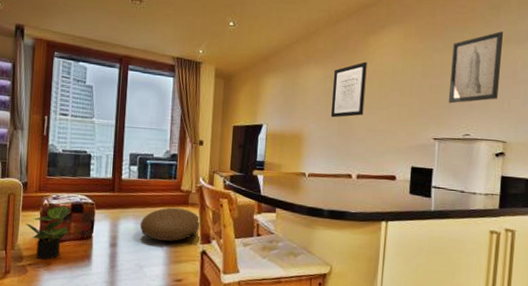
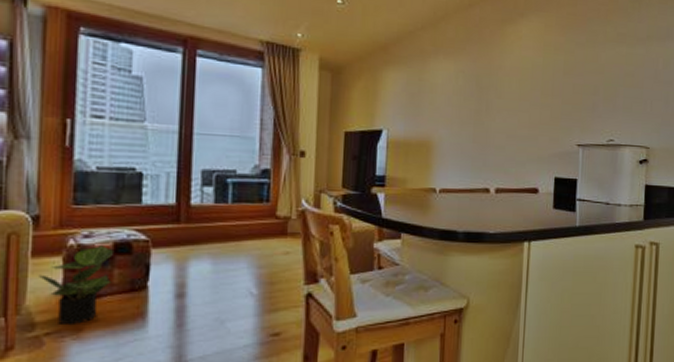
pouf: present [139,207,202,241] -> none [218,239,306,284]
wall art: present [330,62,367,118] -> none [464,55,505,122]
wall art: present [448,31,504,104] -> none [591,26,646,106]

